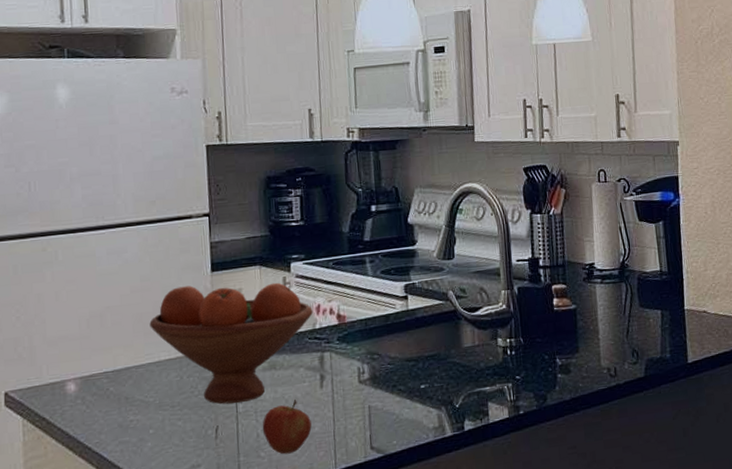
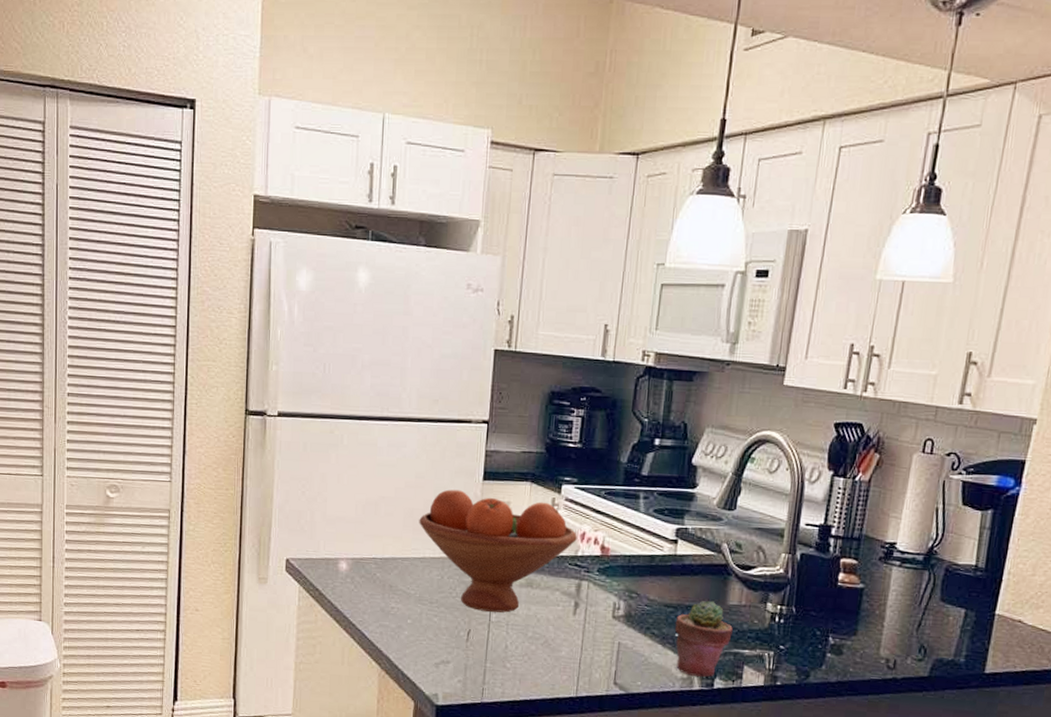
apple: present [262,399,312,455] -> none [511,620,559,671]
potted succulent: none [418,346,472,424] -> present [674,600,733,677]

